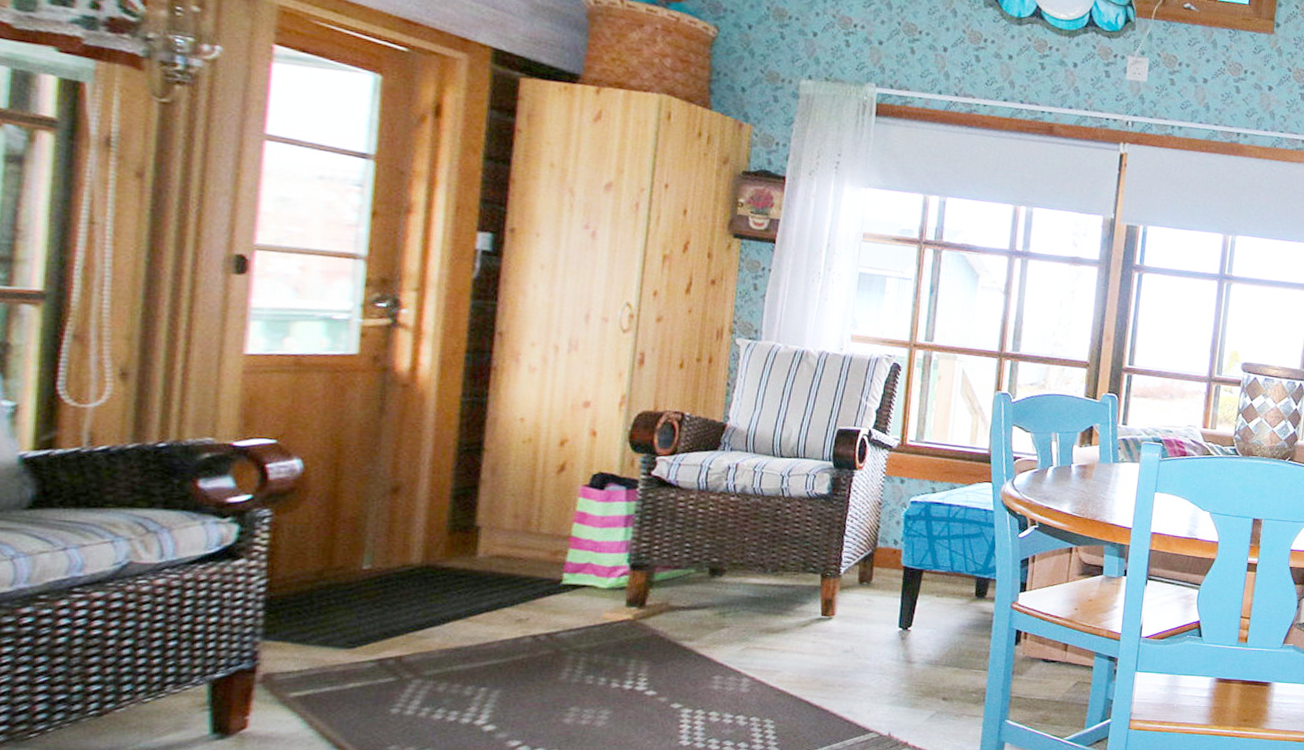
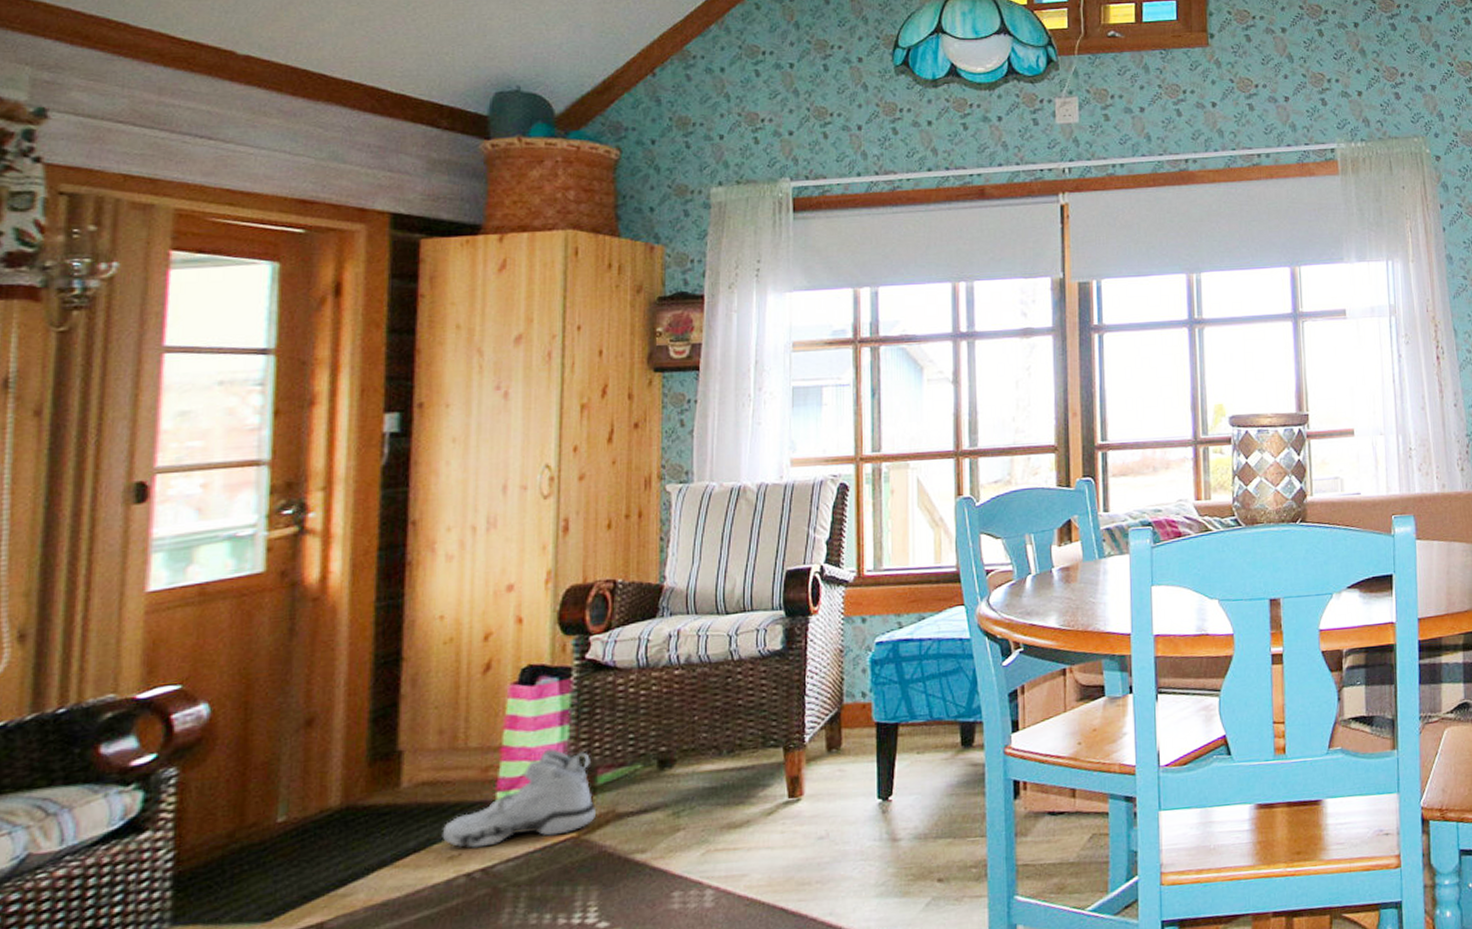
sneaker: none [512,545,653,616] -> present [442,749,597,849]

